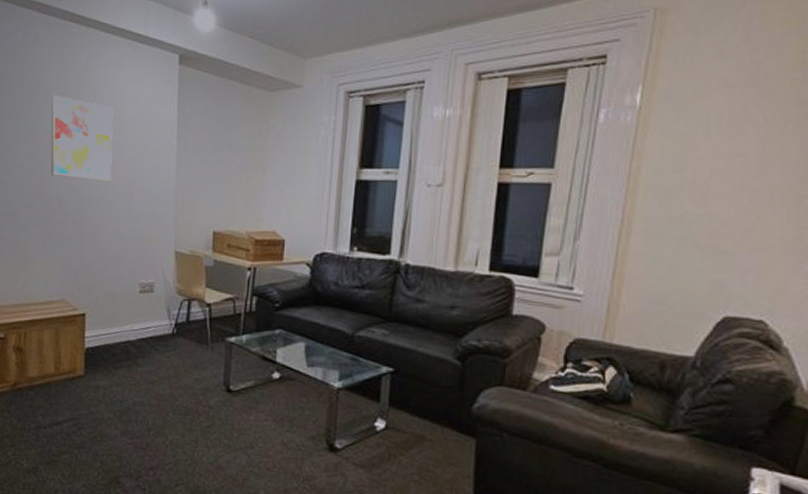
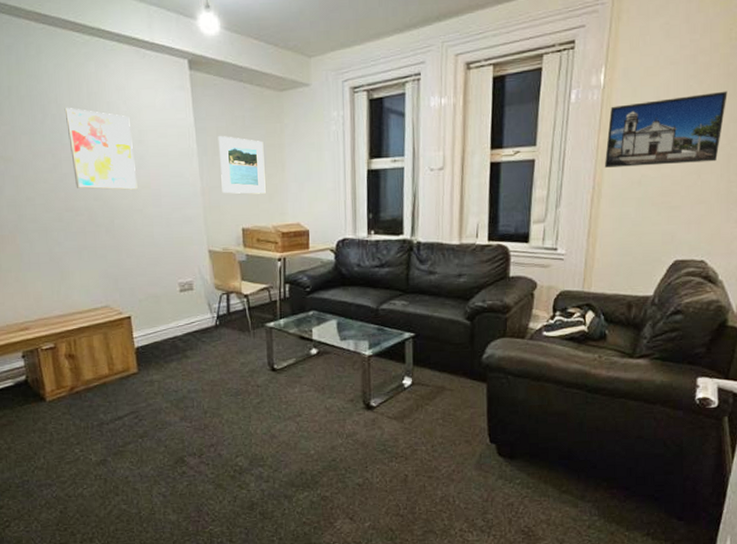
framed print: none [197,133,246,197] -> present [218,136,266,194]
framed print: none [636,121,798,203] -> present [604,91,728,168]

